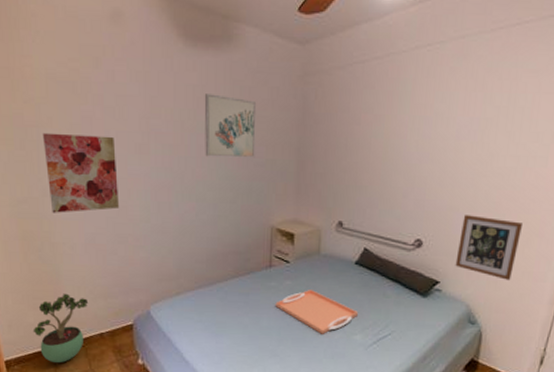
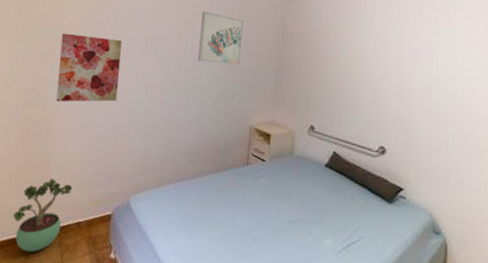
serving tray: present [275,290,358,334] -> none [249,189,328,236]
picture frame: present [455,215,522,281] -> none [416,127,473,192]

